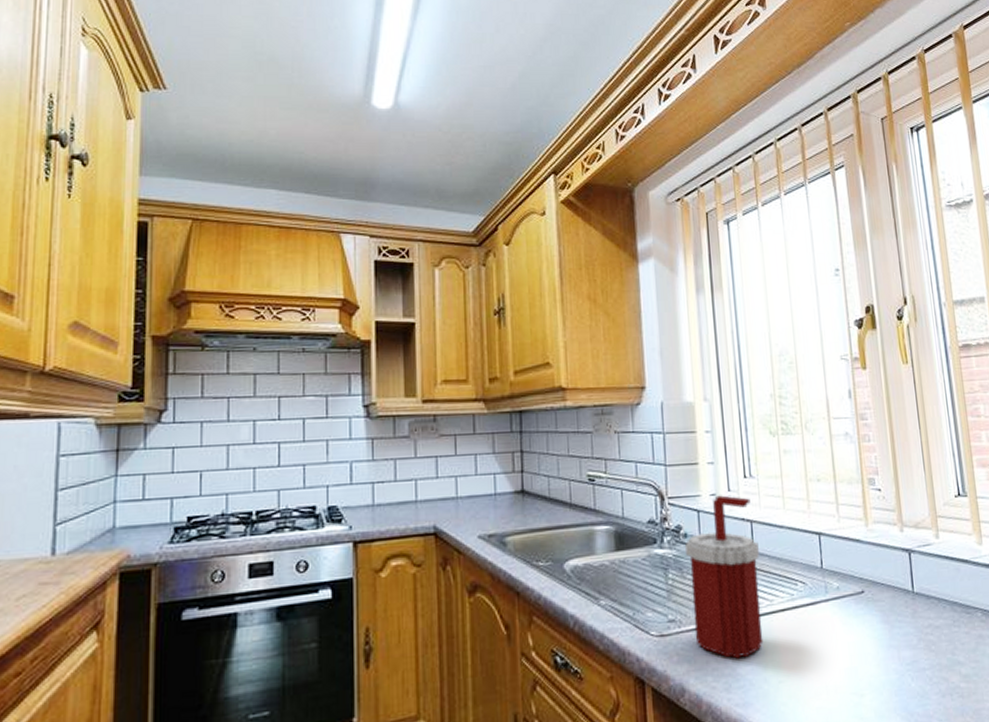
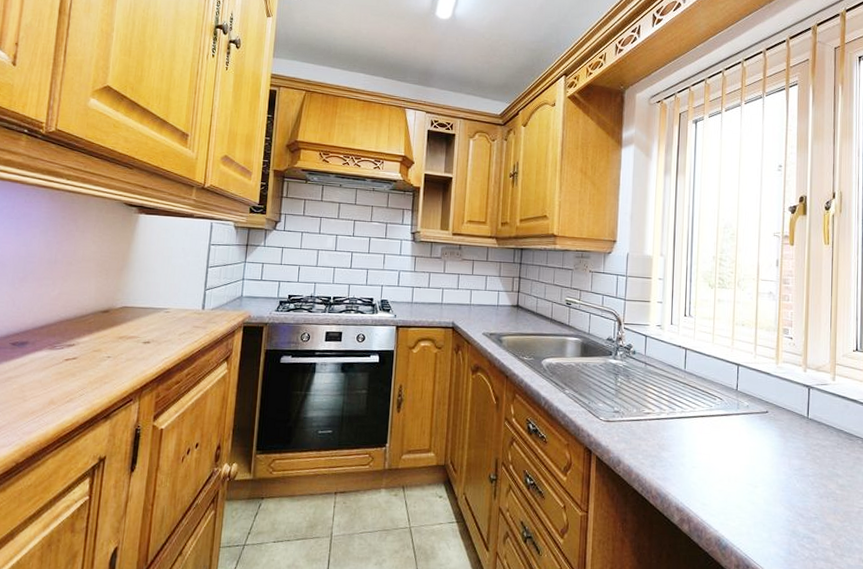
soap dispenser: present [685,495,764,659] -> none [633,326,689,446]

